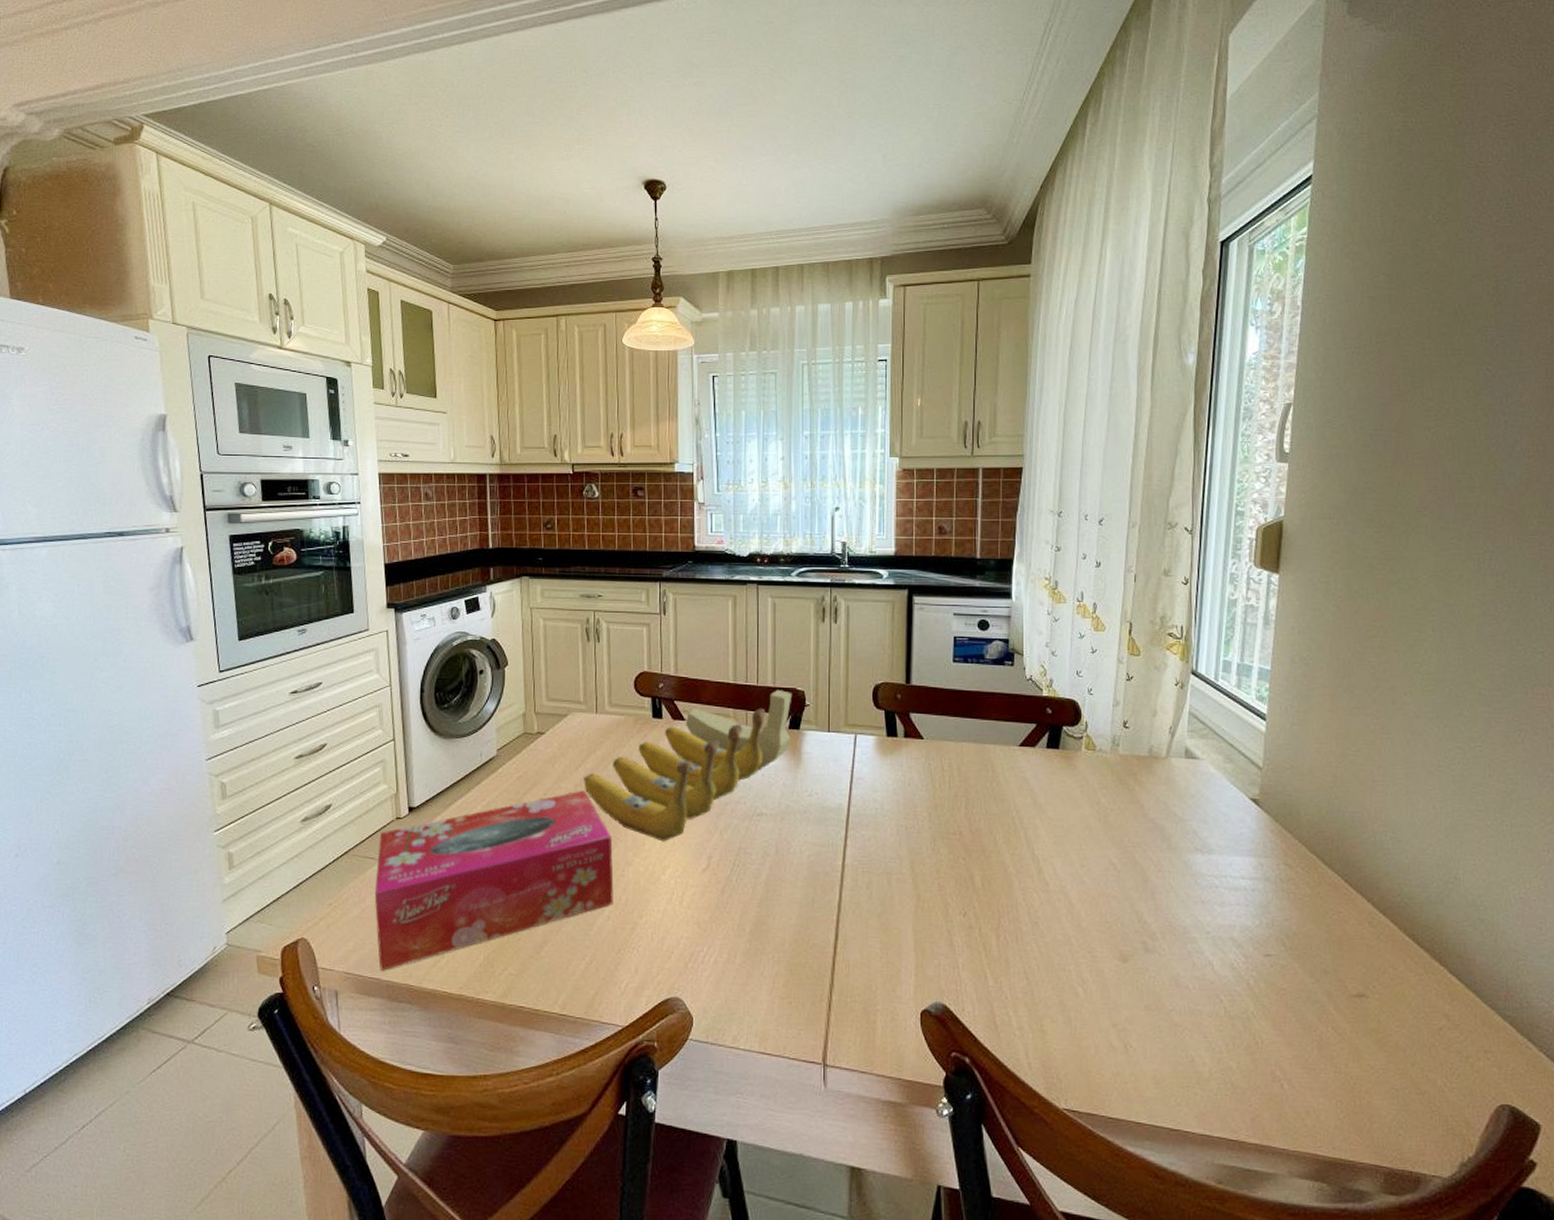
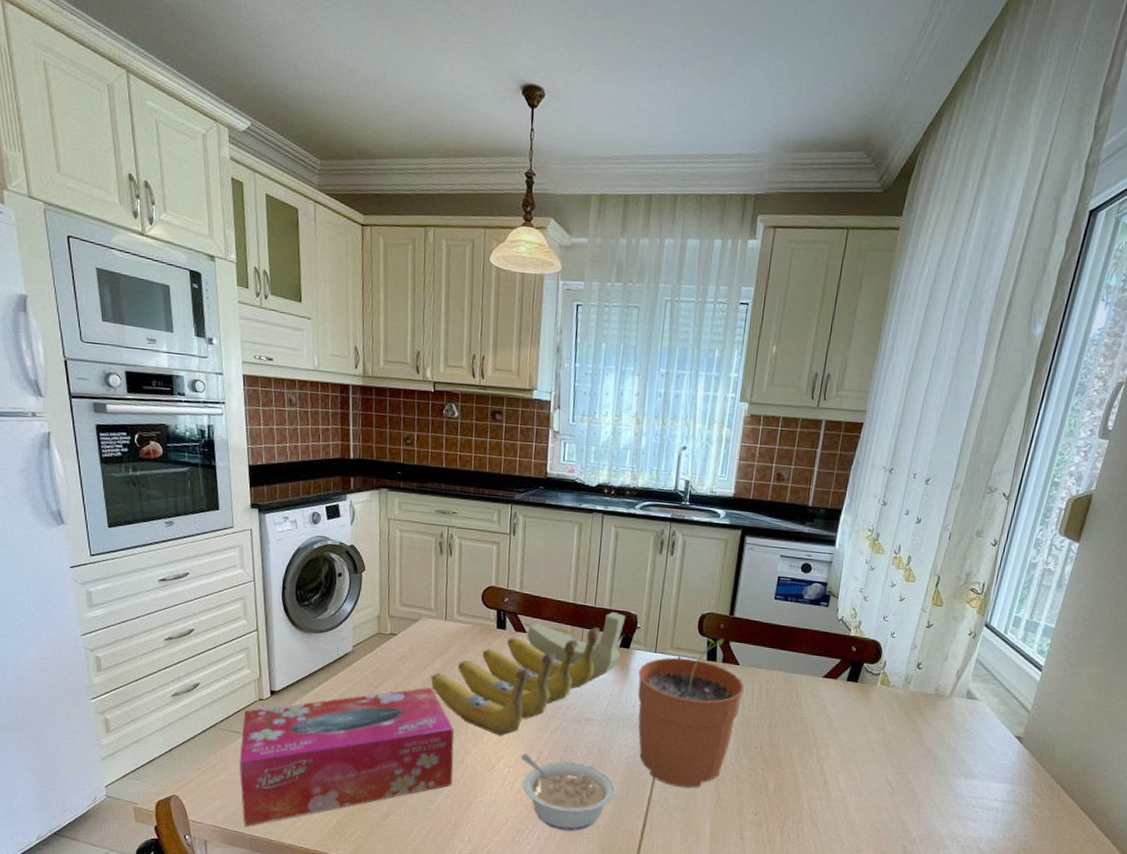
legume: none [688,860,799,951] -> present [520,753,616,831]
plant pot: none [812,711,933,888] -> present [637,638,745,788]

